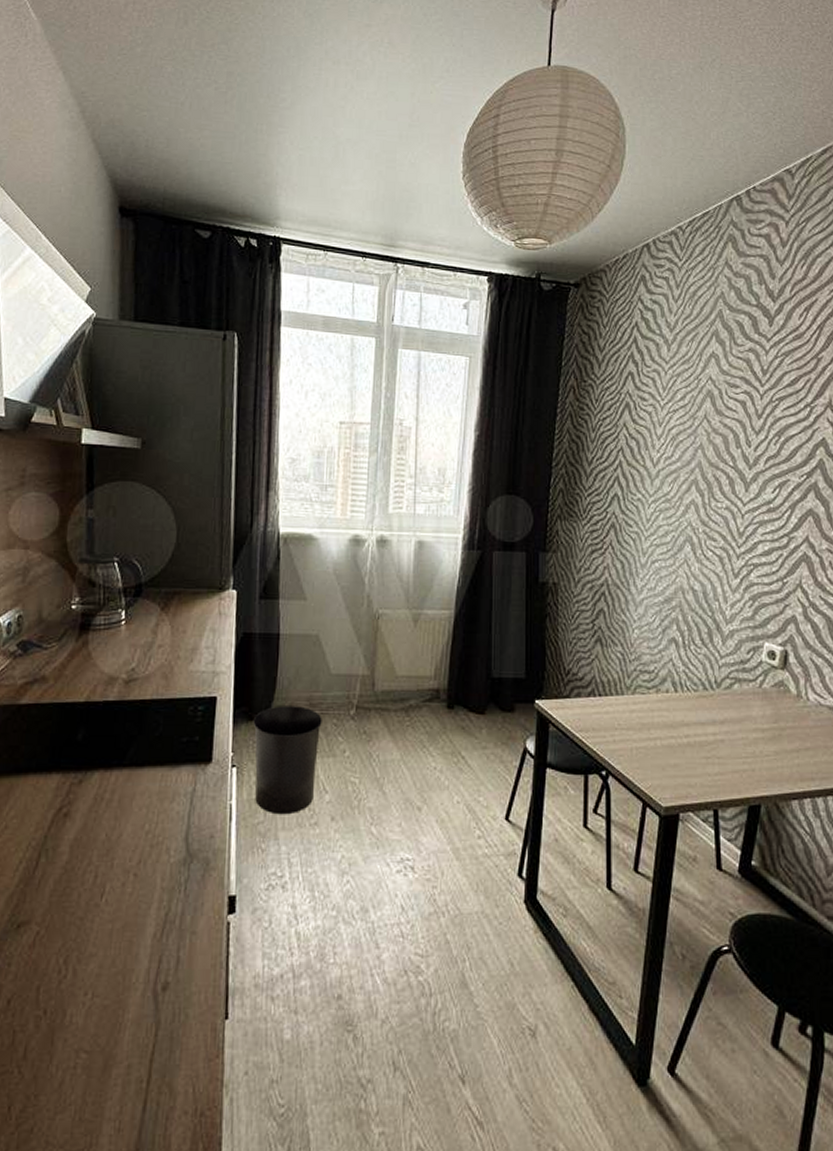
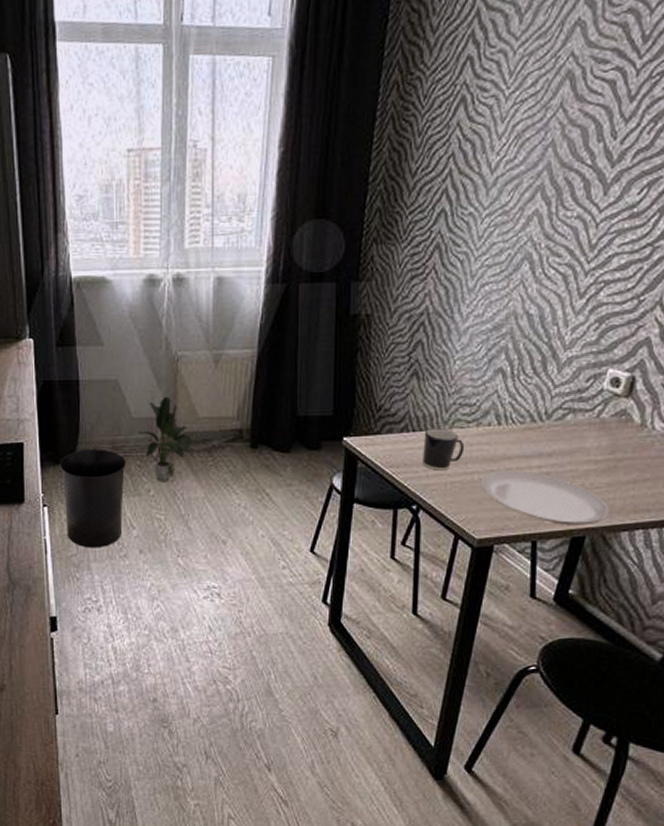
potted plant: none [335,653,393,743] -> present [137,396,195,482]
mug: none [609,693,647,736] -> present [423,428,465,471]
plate: none [663,737,779,793] -> present [481,471,609,525]

